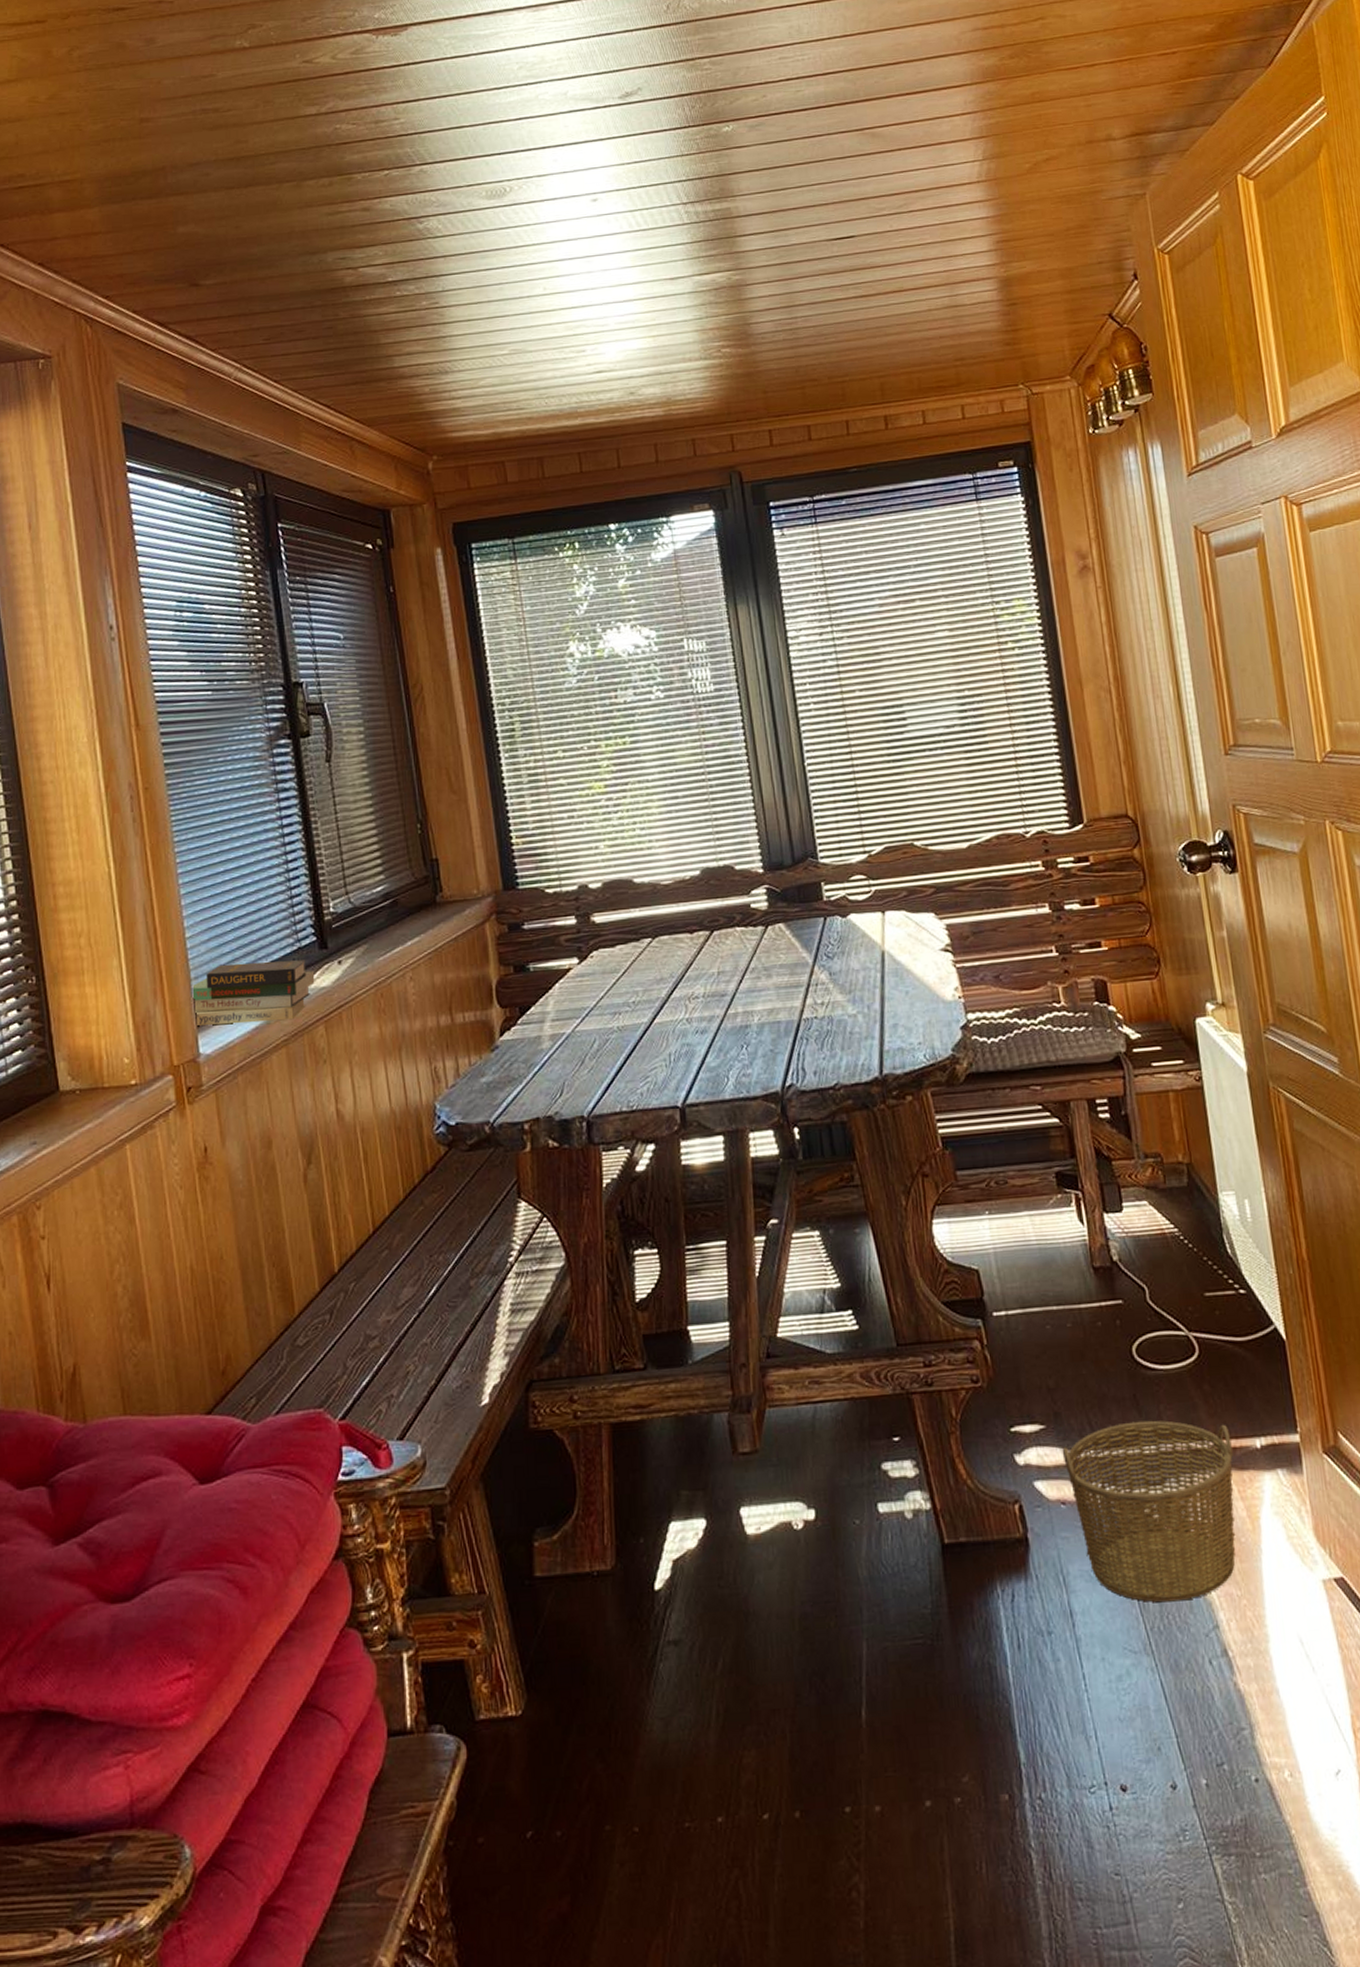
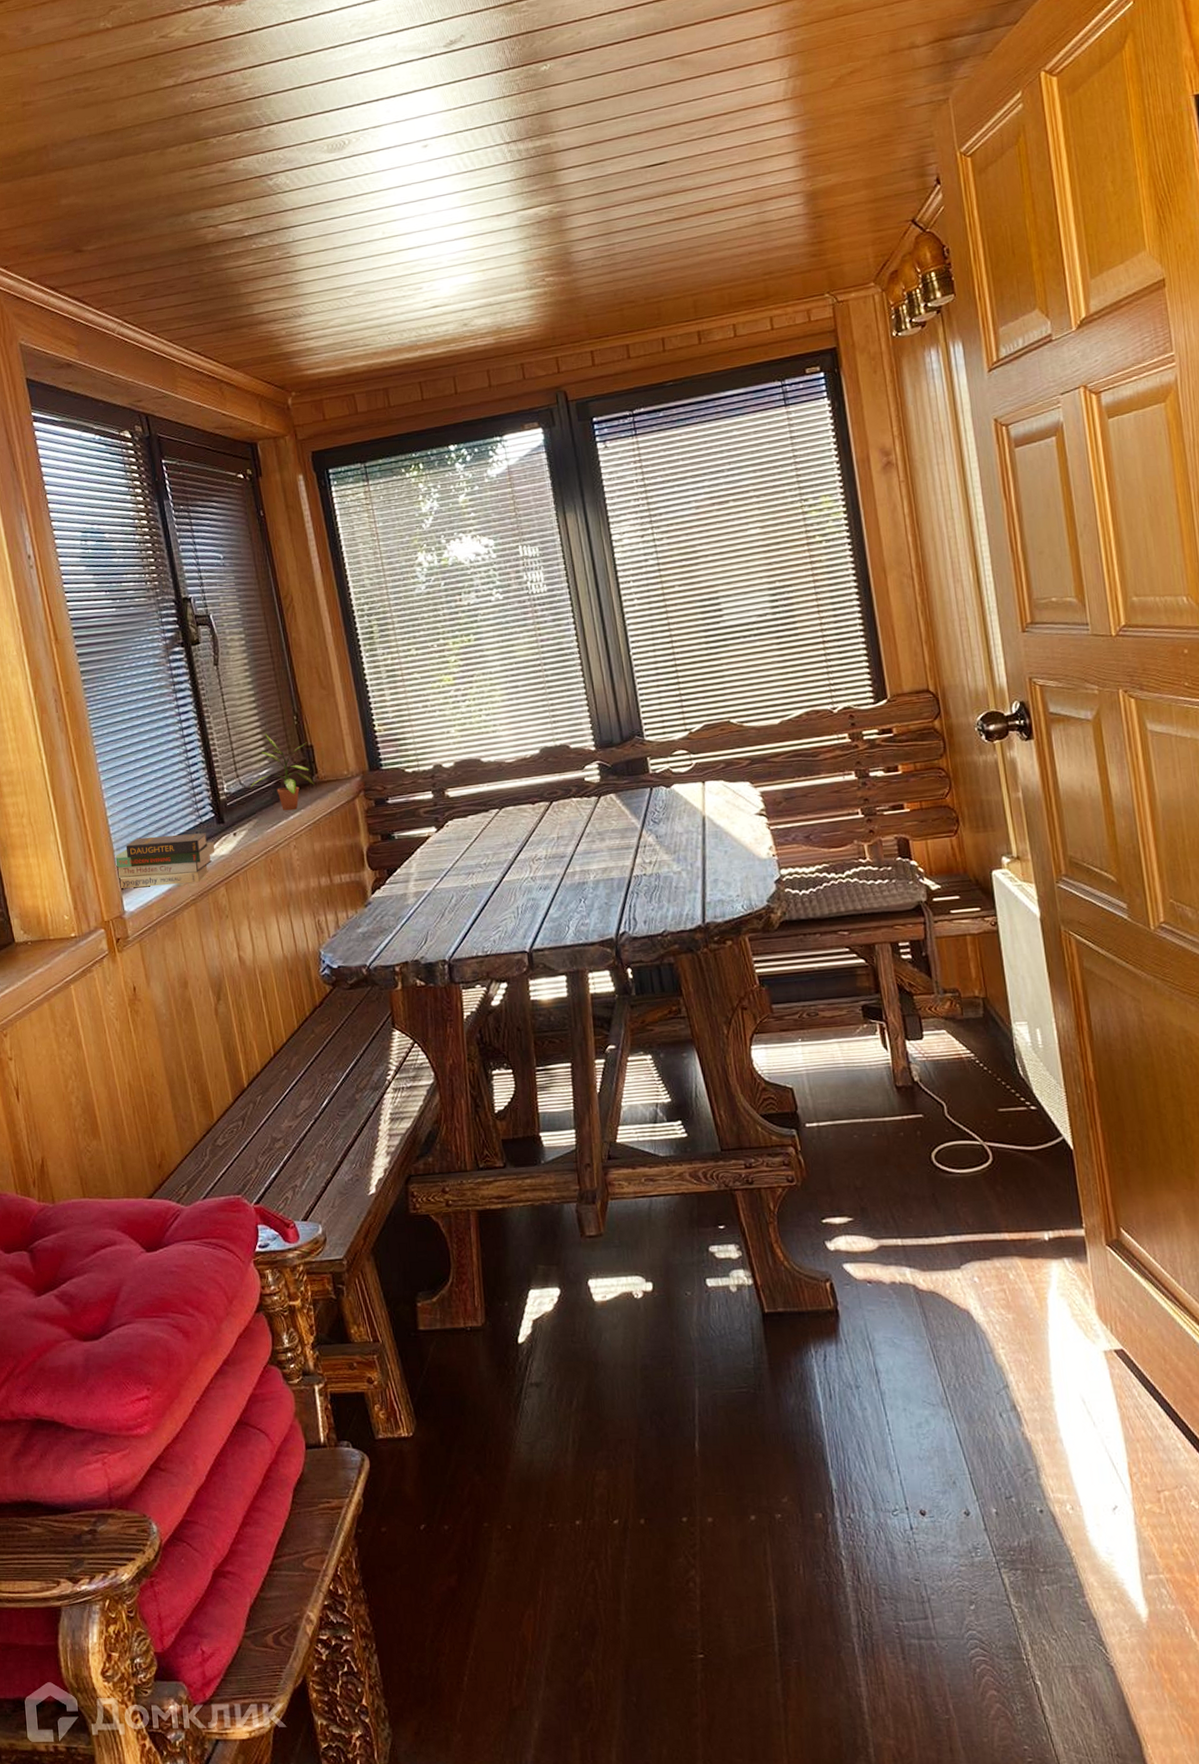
potted plant: none [361,843,438,936] -> present [250,733,314,811]
basket: present [1062,1420,1236,1603] -> none [868,1215,1025,1365]

